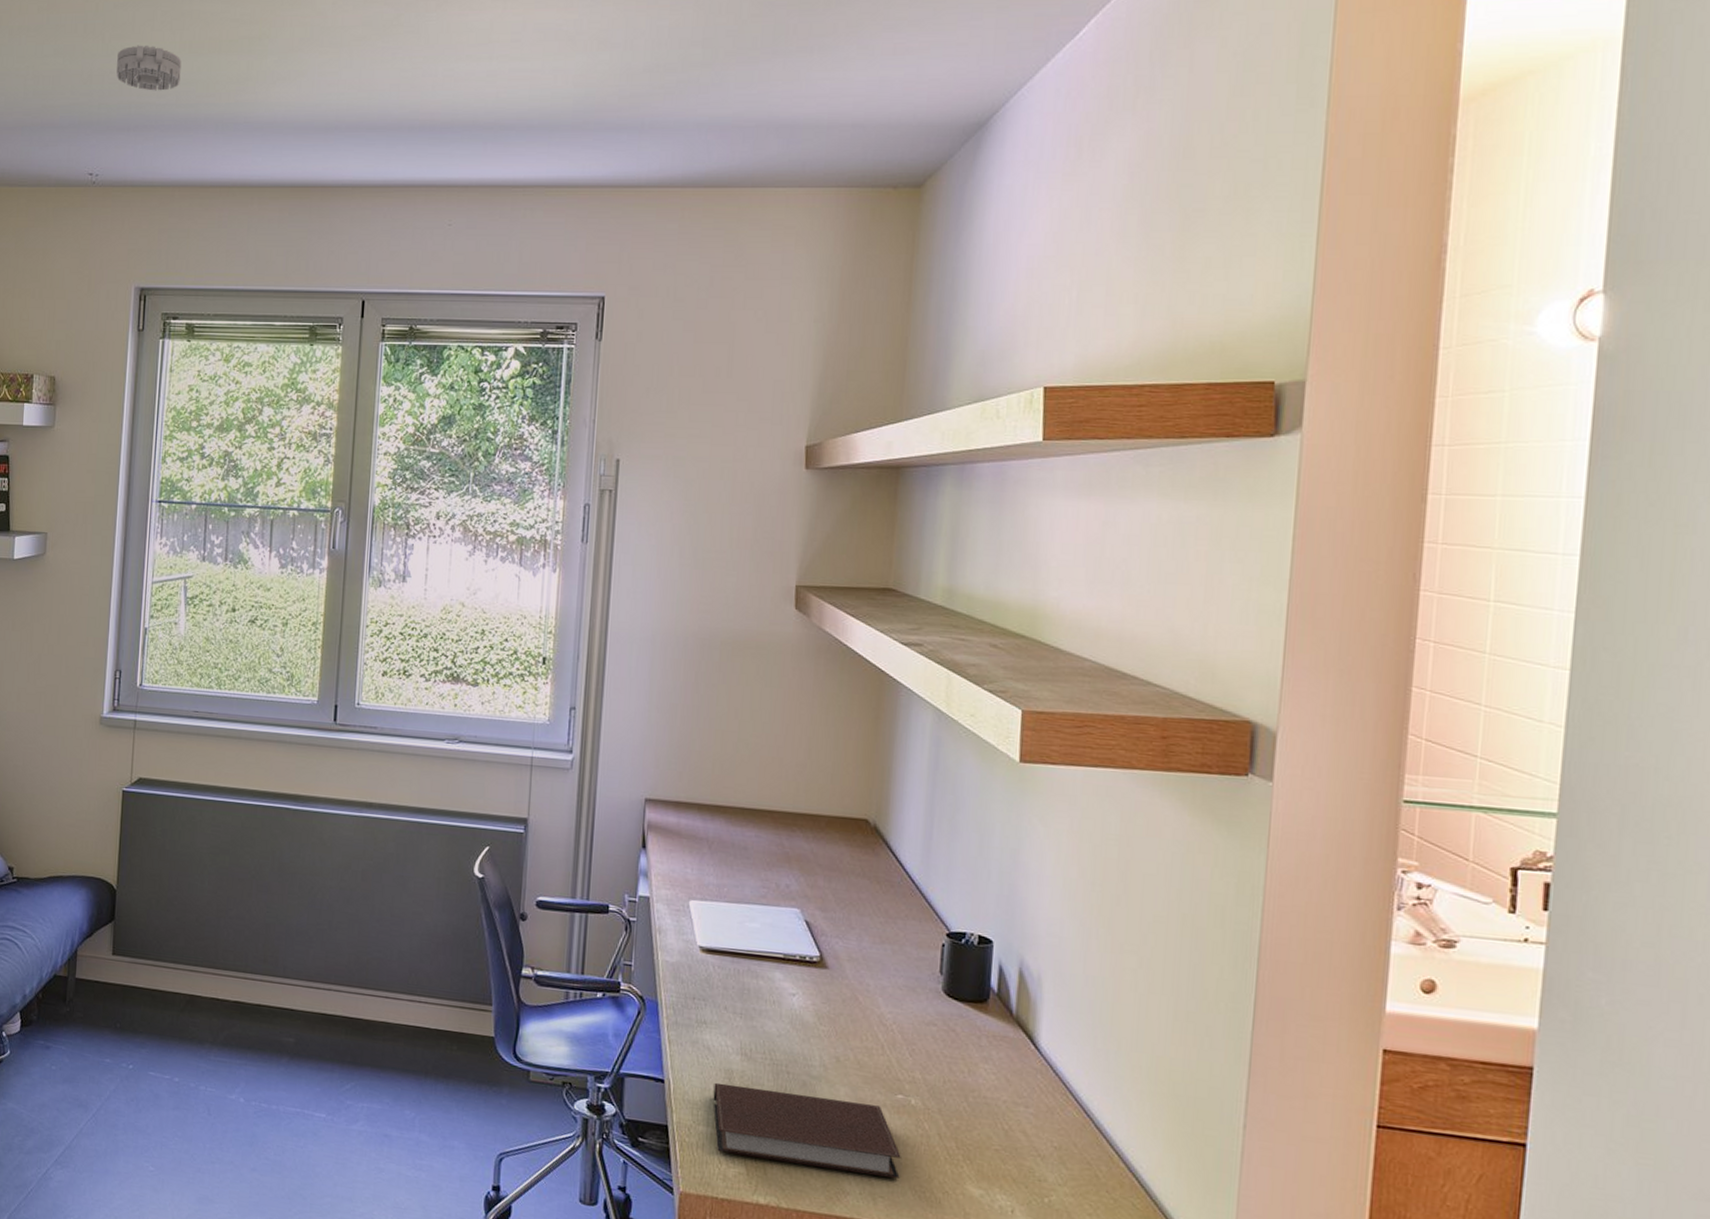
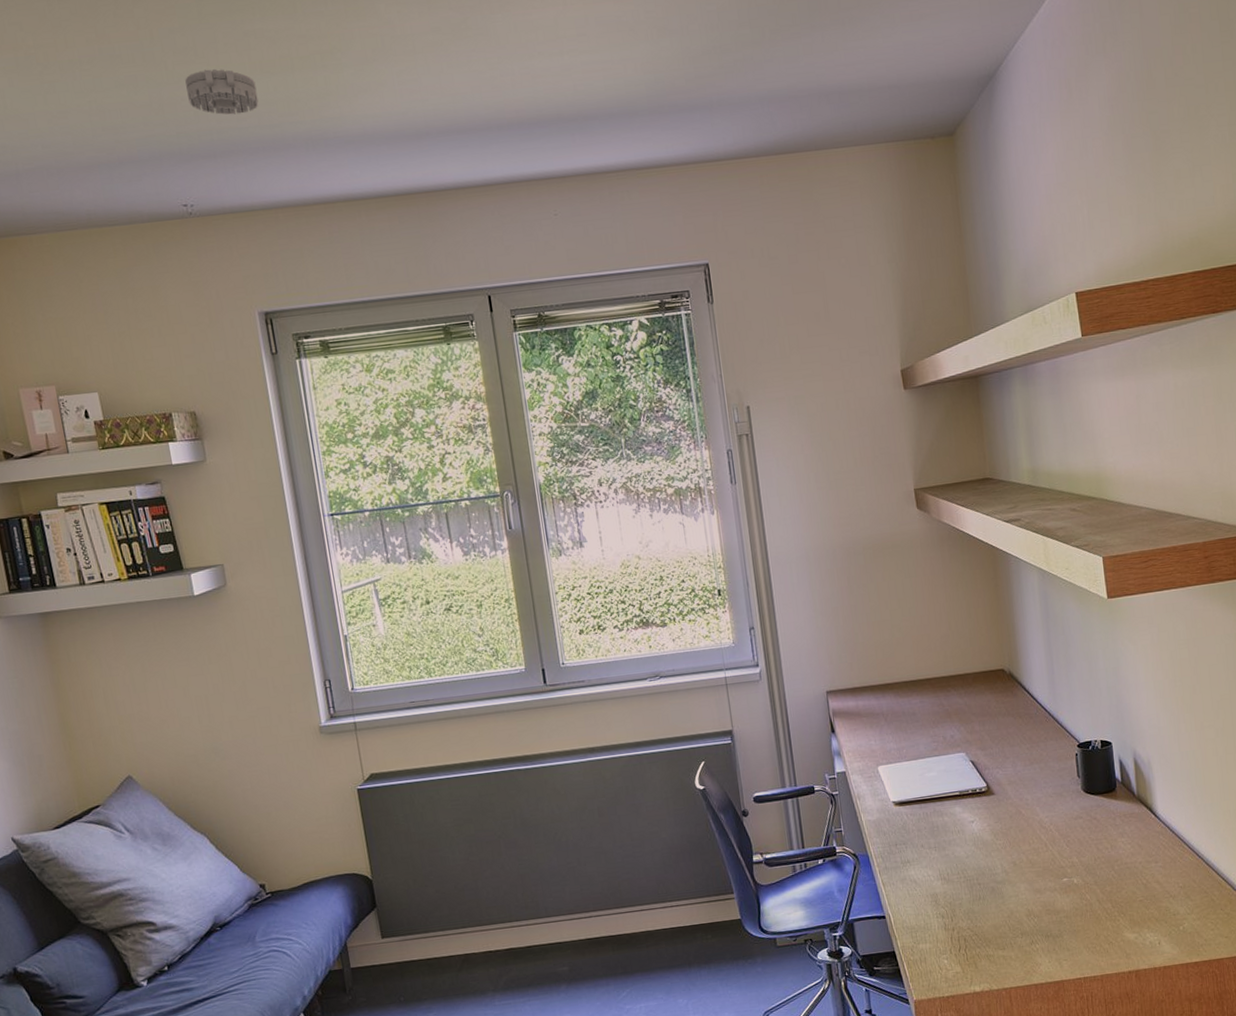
notebook: present [713,1082,901,1179] -> none [924,891,1076,961]

